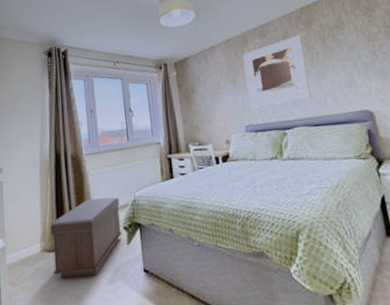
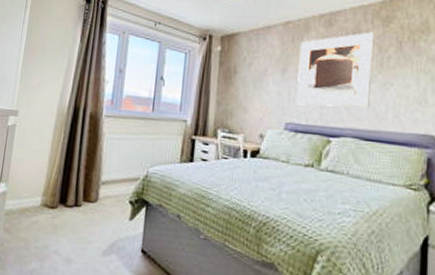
bench: present [50,197,122,279] -> none [49,164,131,243]

